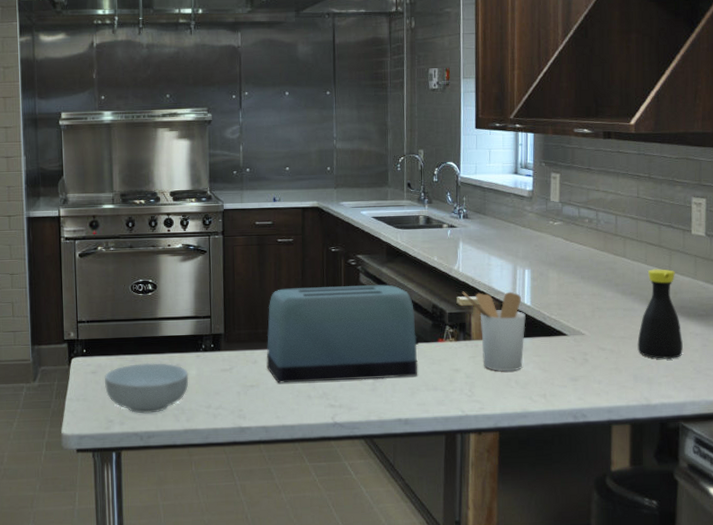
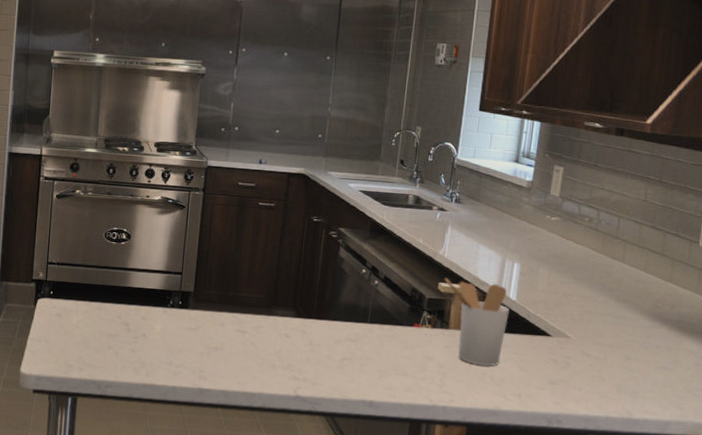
cereal bowl: present [104,362,189,414] -> none [68,311,153,364]
toaster: present [266,285,419,383] -> none [233,253,394,360]
bottle: present [637,269,683,360] -> none [625,278,676,375]

